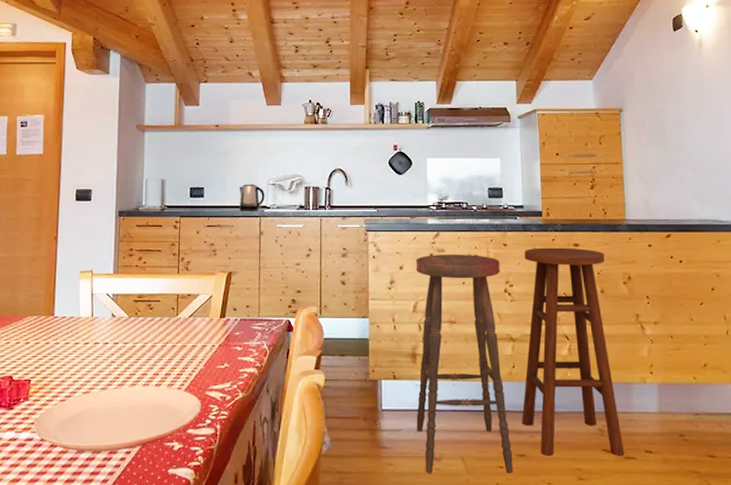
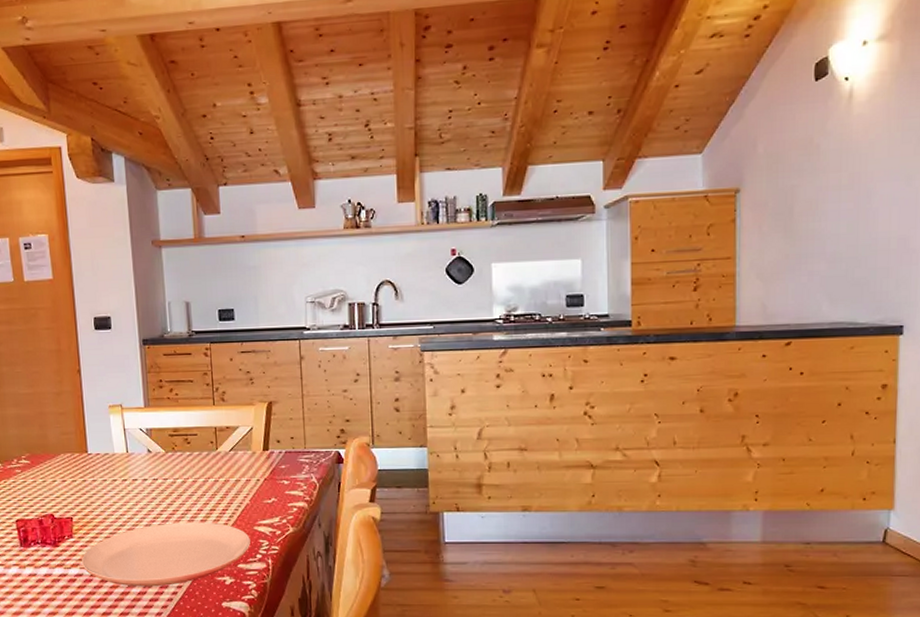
kettle: present [239,184,265,212] -> none [273,302,303,335]
bar stool: present [416,255,513,474] -> none [480,373,591,606]
bar stool: present [522,247,625,456] -> none [602,361,719,588]

